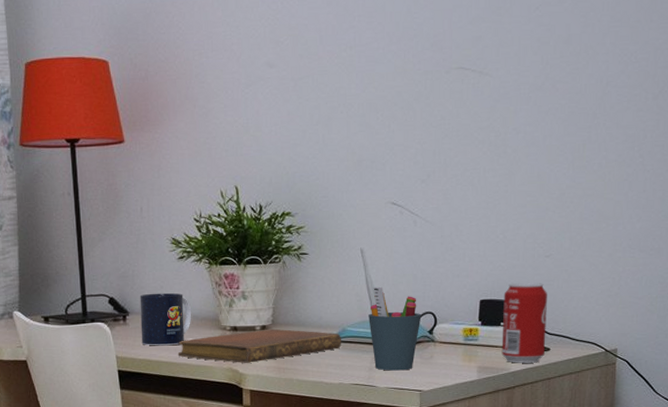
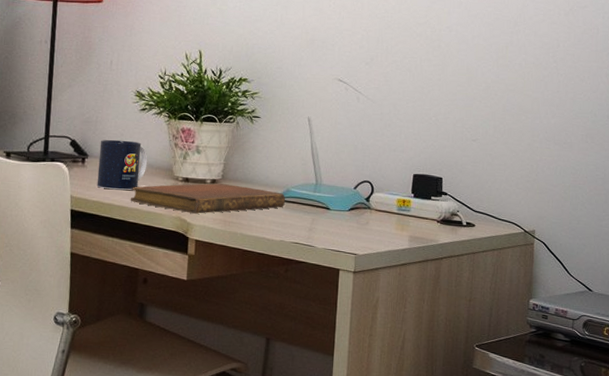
pen holder: present [368,286,422,371] -> none [311,153,360,234]
beverage can: present [501,282,547,363] -> none [431,161,473,237]

